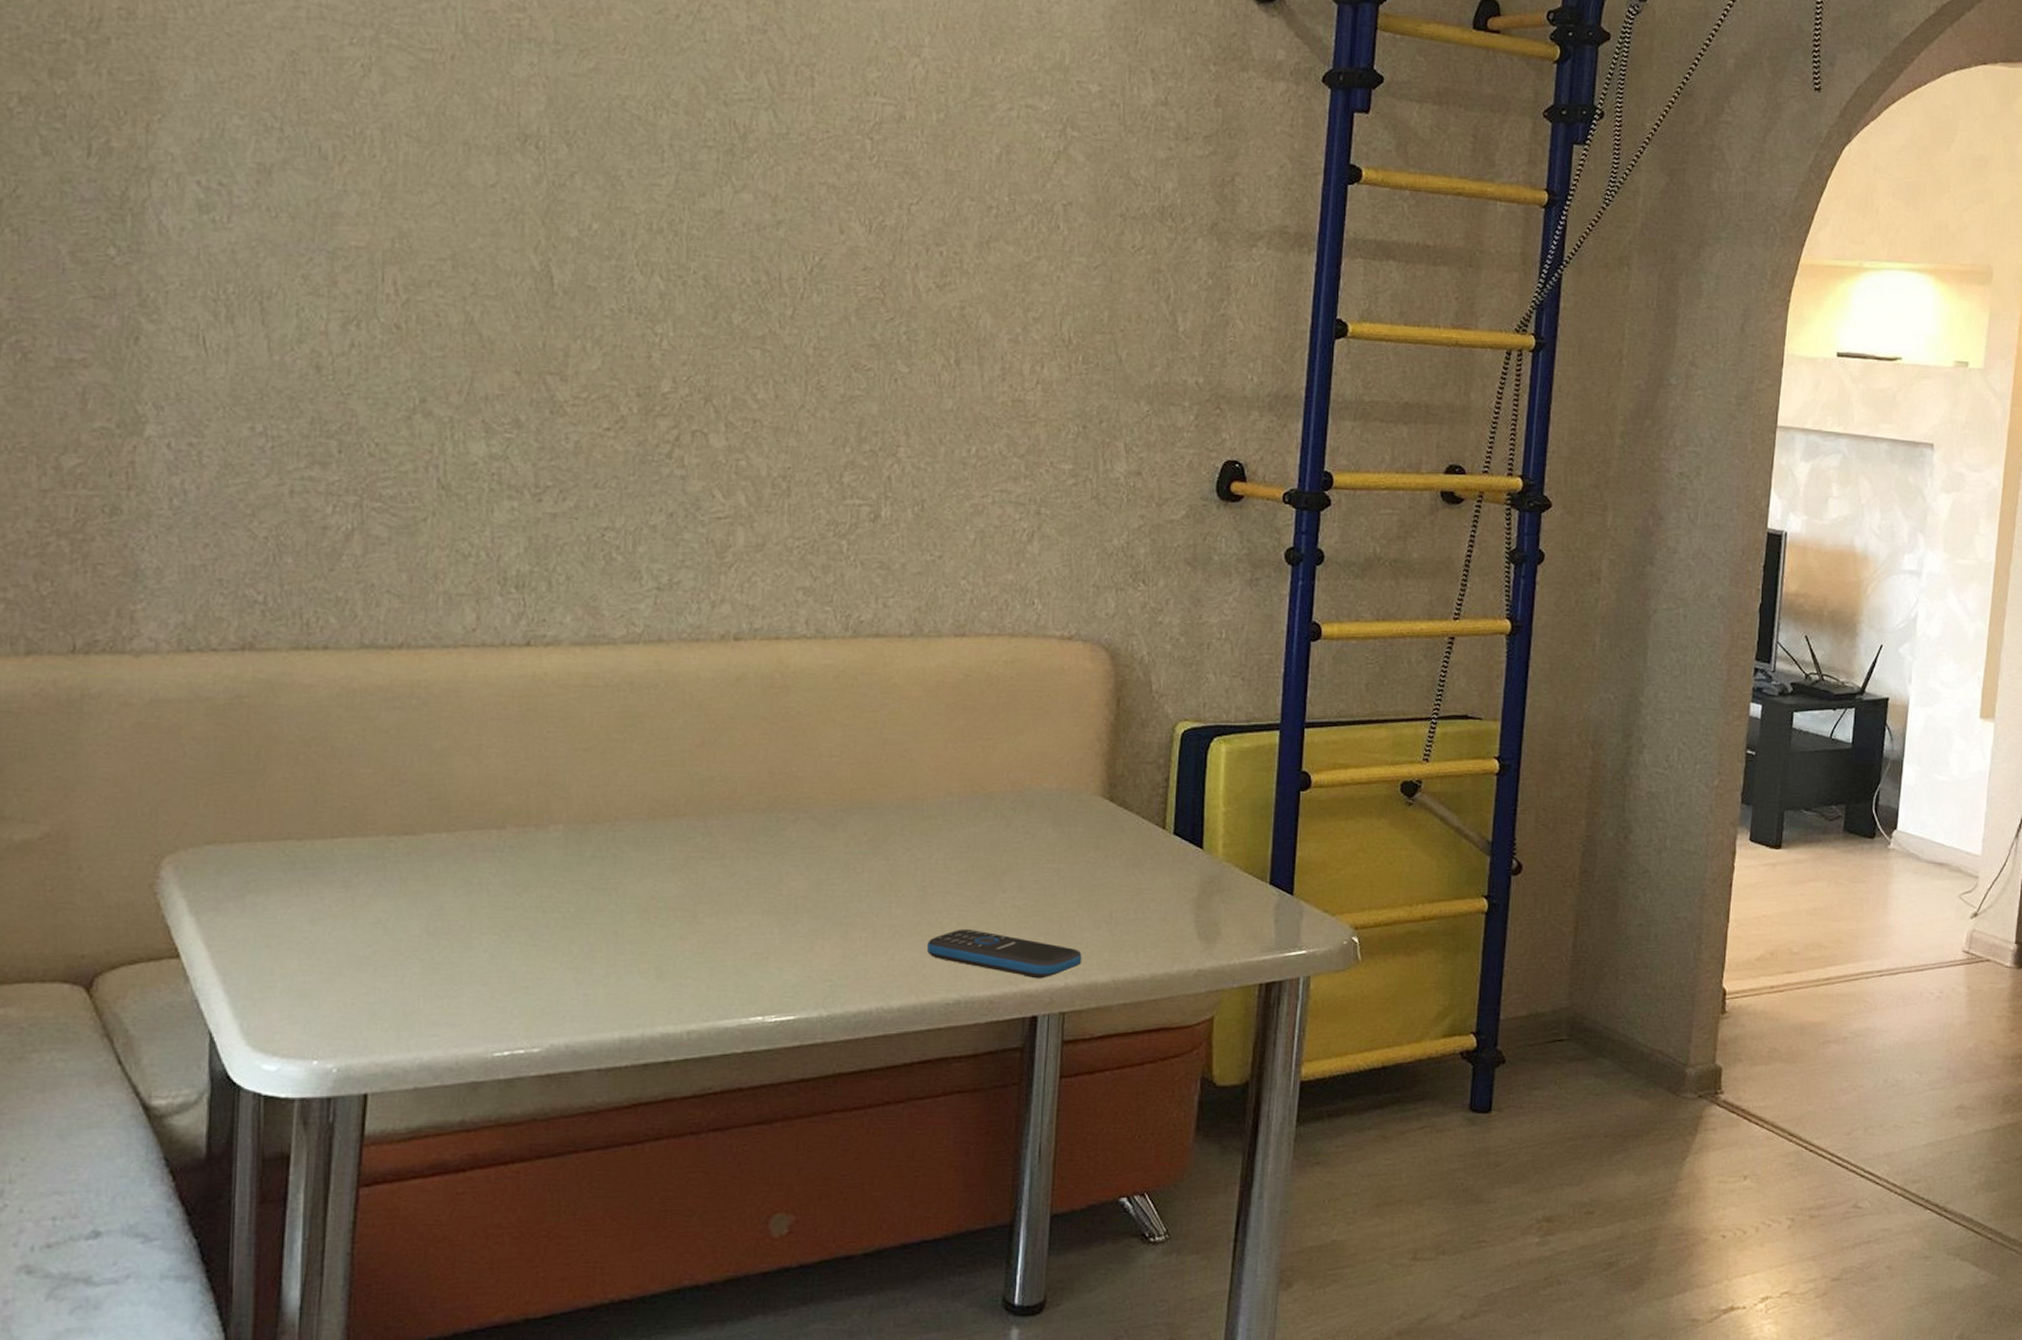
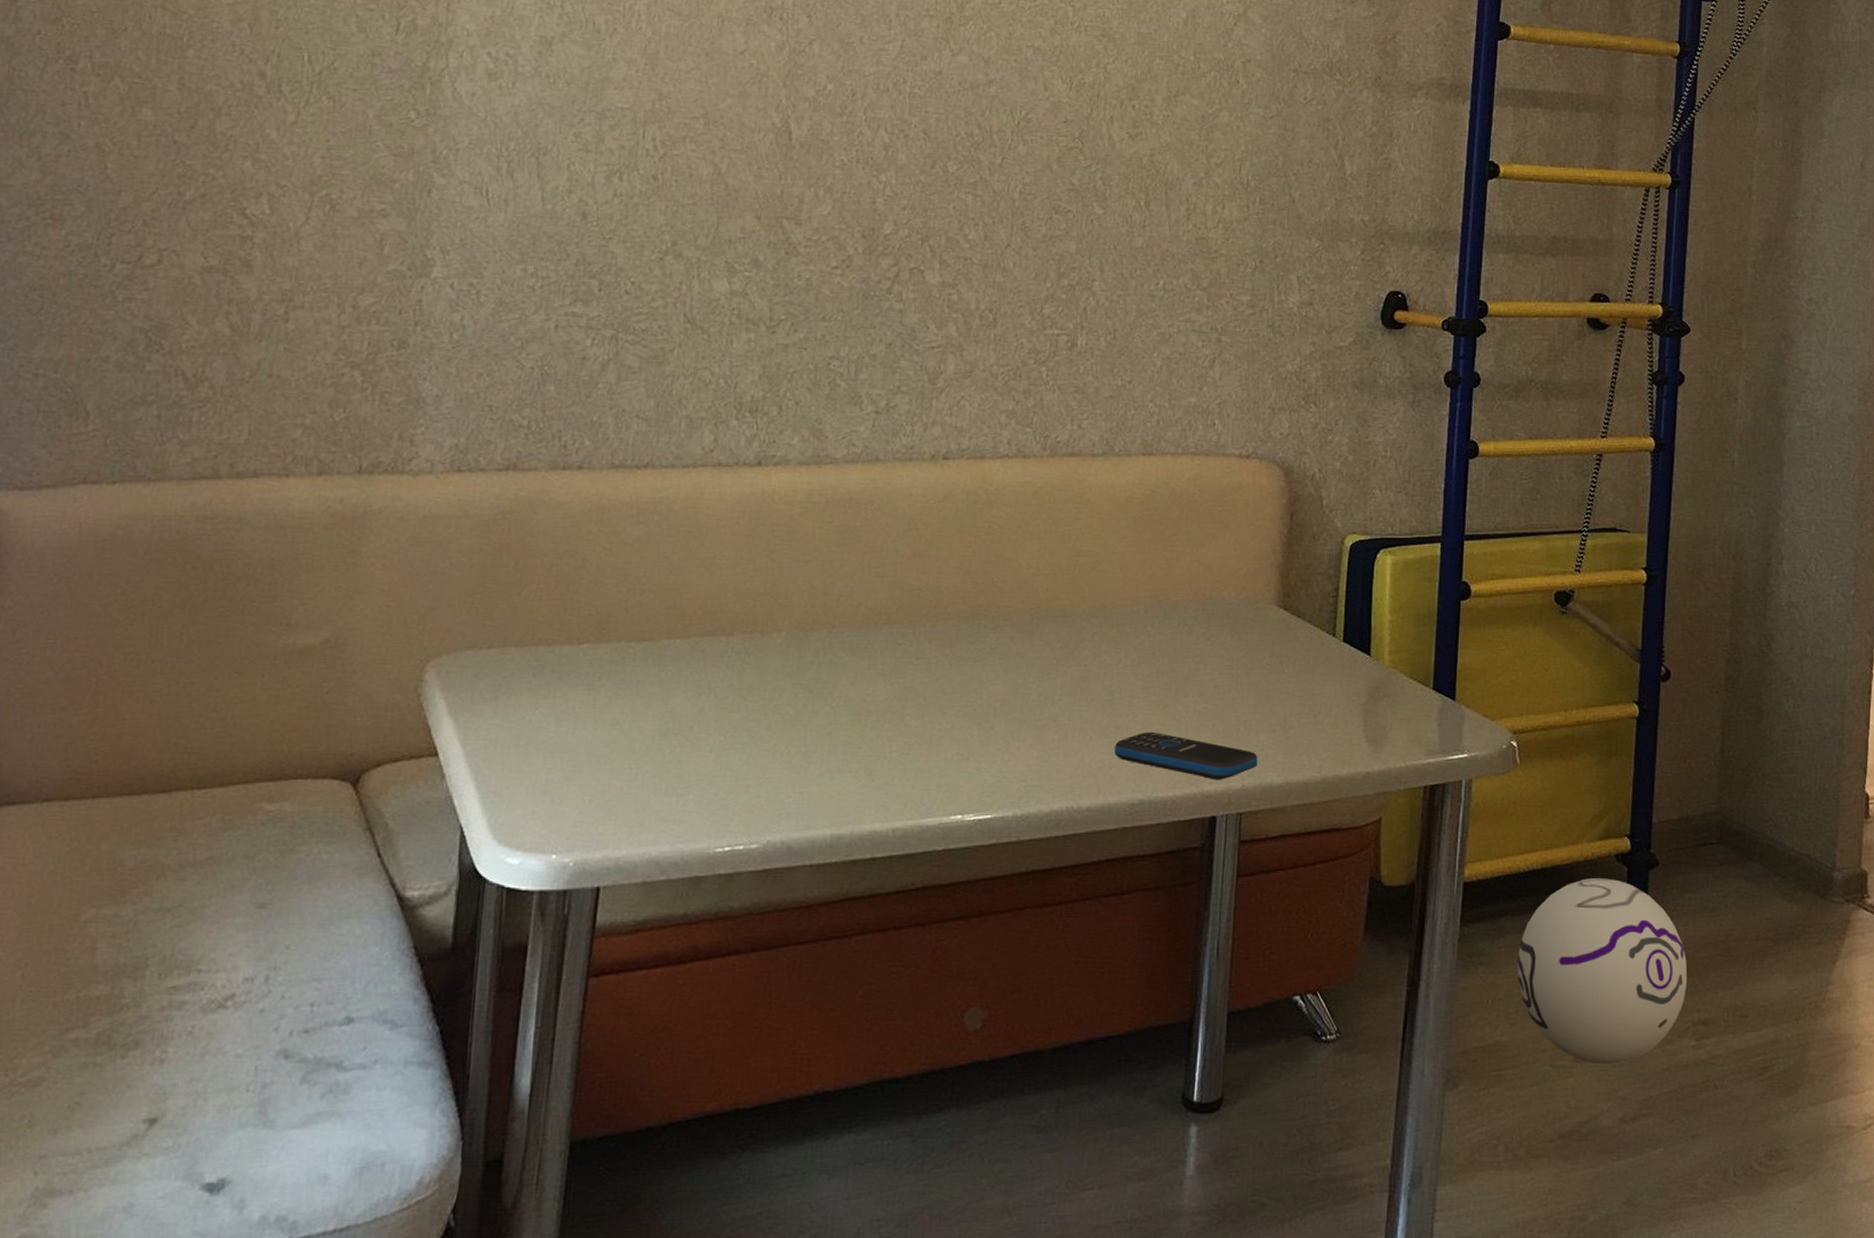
ball: none [1355,1076,1533,1262] -> present [1517,878,1688,1065]

